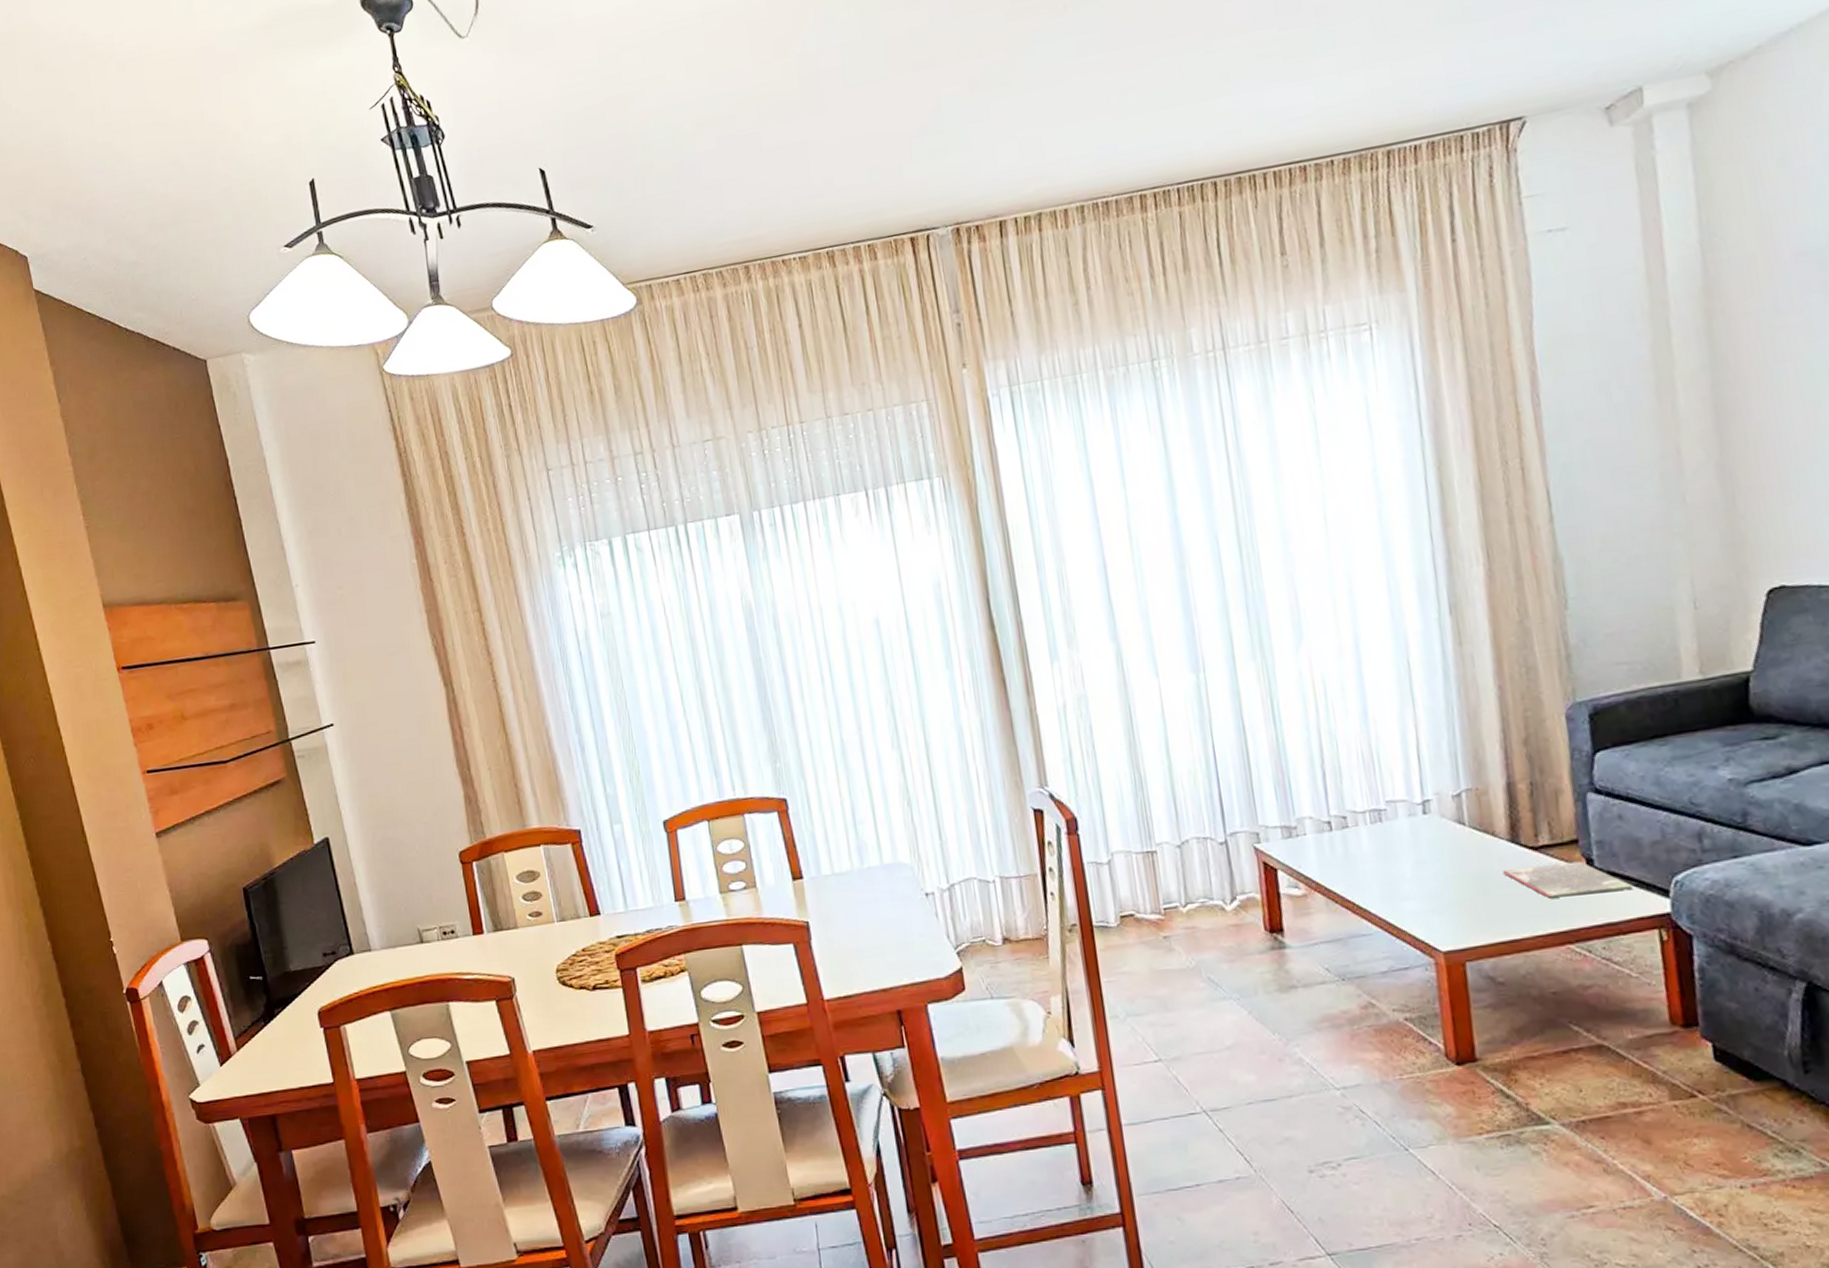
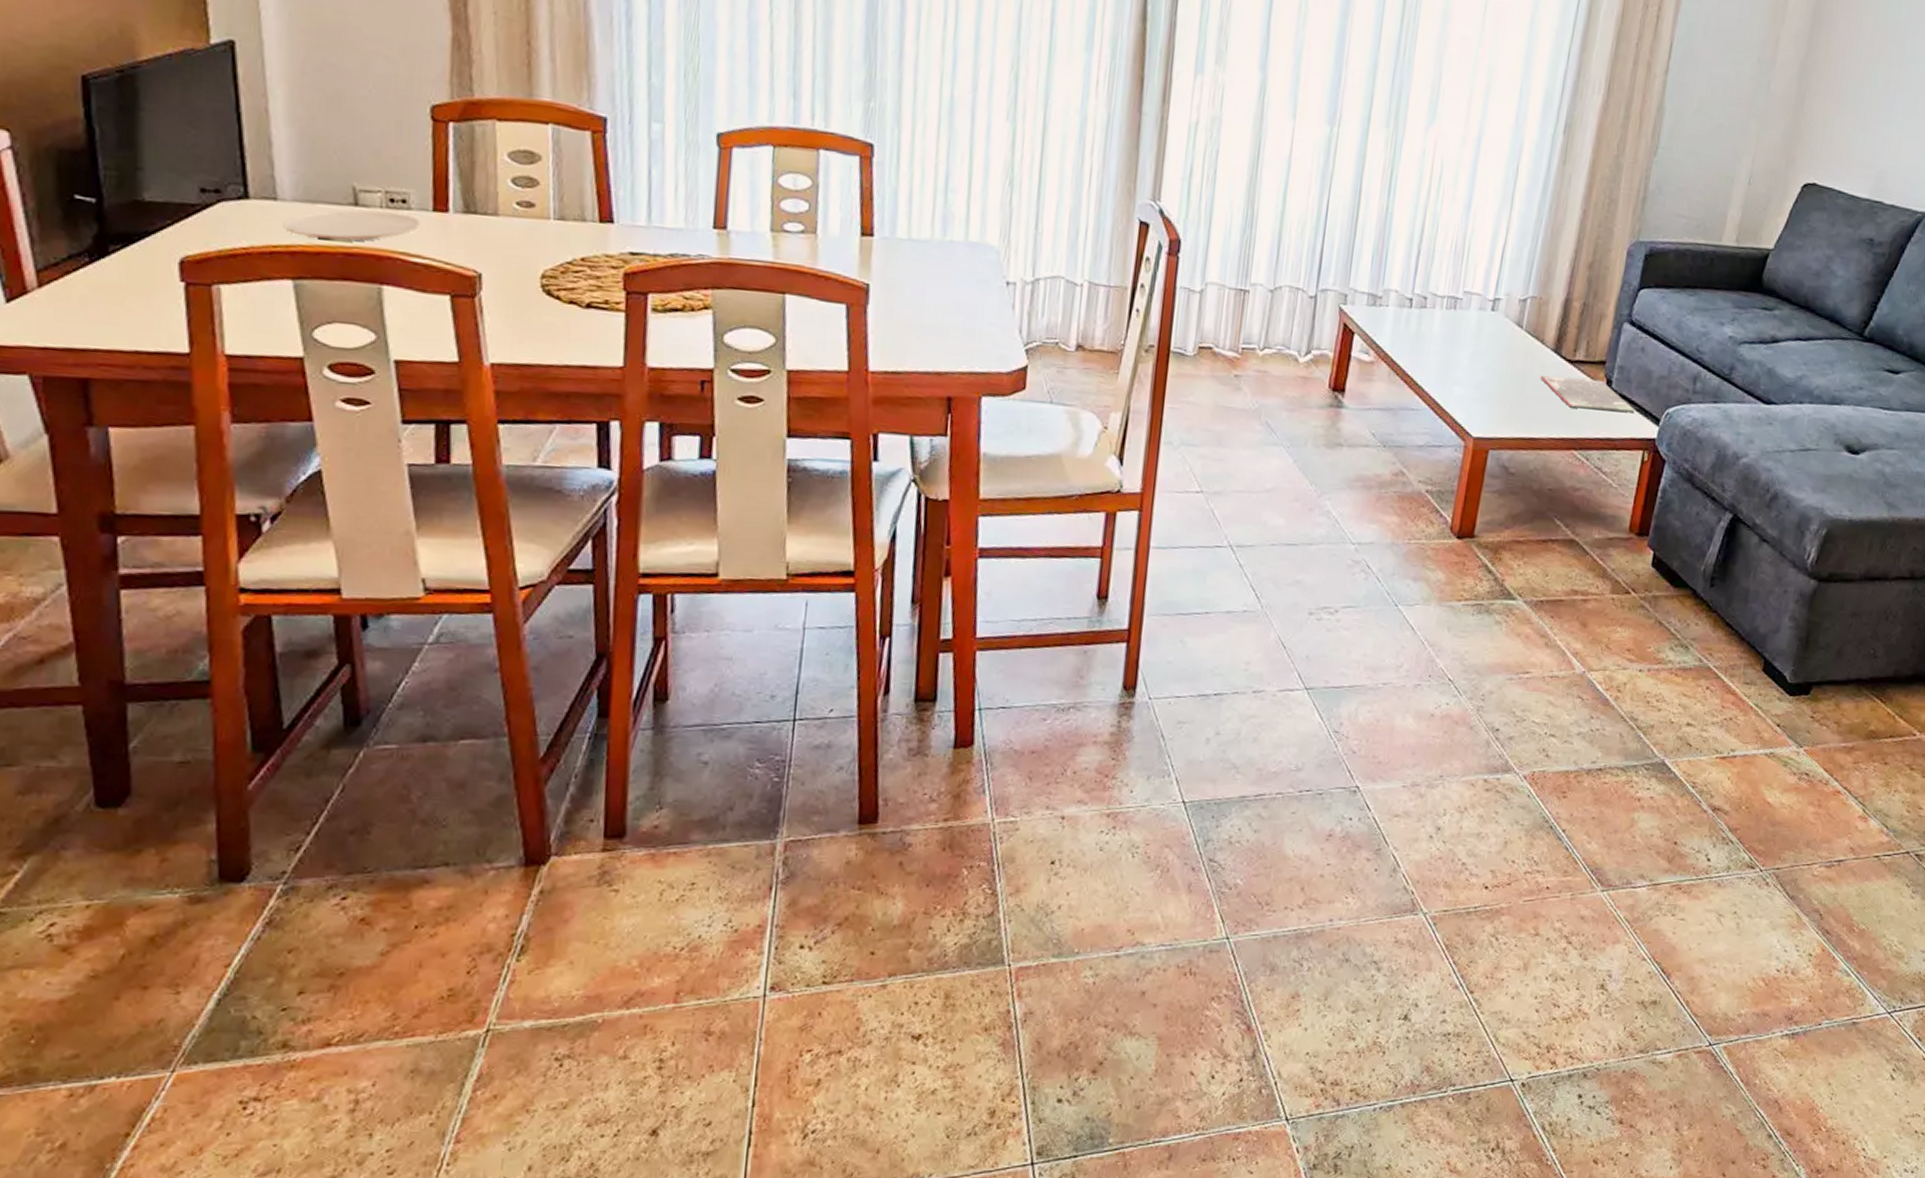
plate: none [377,942,466,975] -> present [283,210,420,242]

